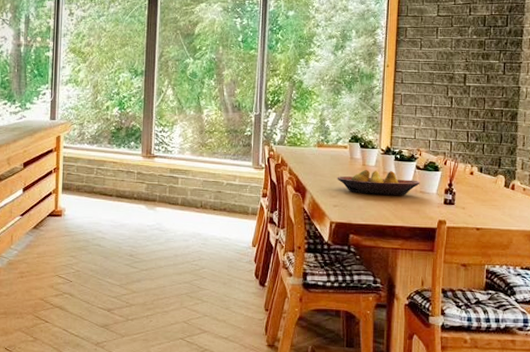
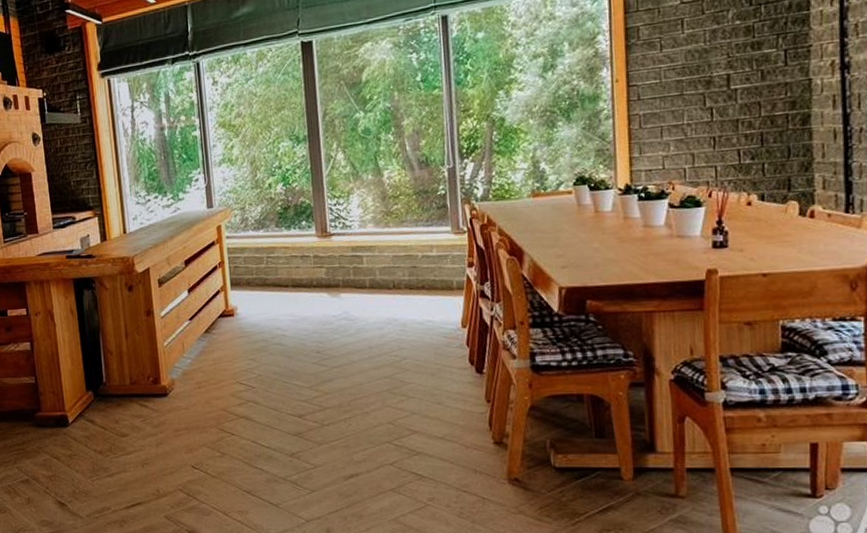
fruit bowl: present [337,169,420,195] -> none [562,214,677,248]

